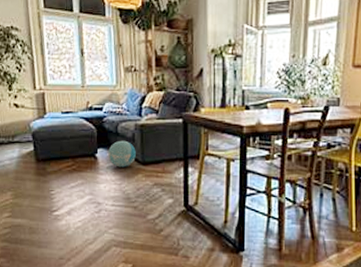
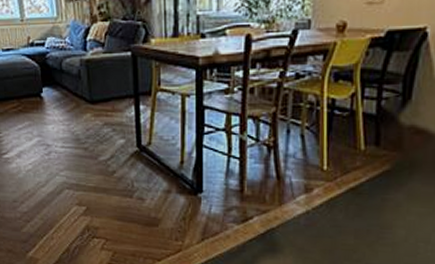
decorative ball: present [108,140,136,167] -> none [54,78,83,107]

